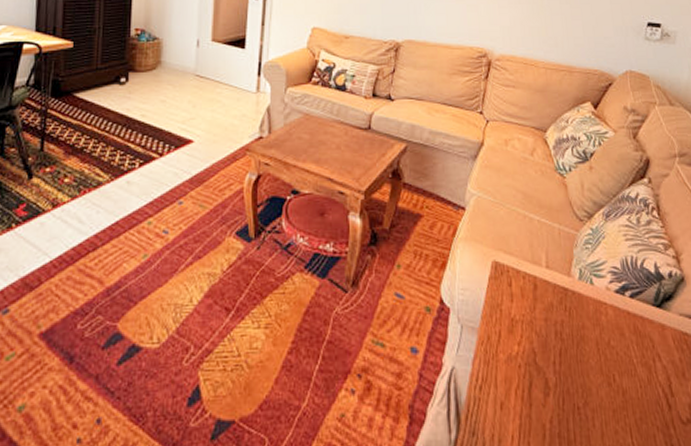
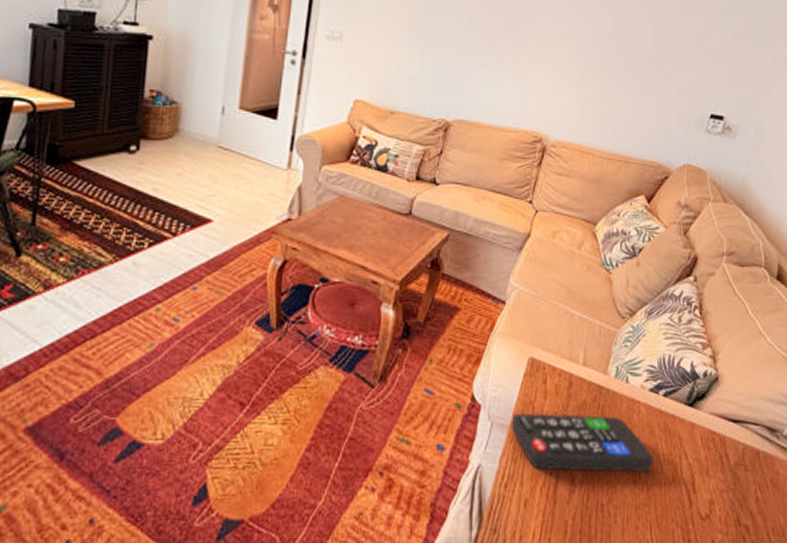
remote control: none [480,316,627,375] -> present [511,413,654,472]

